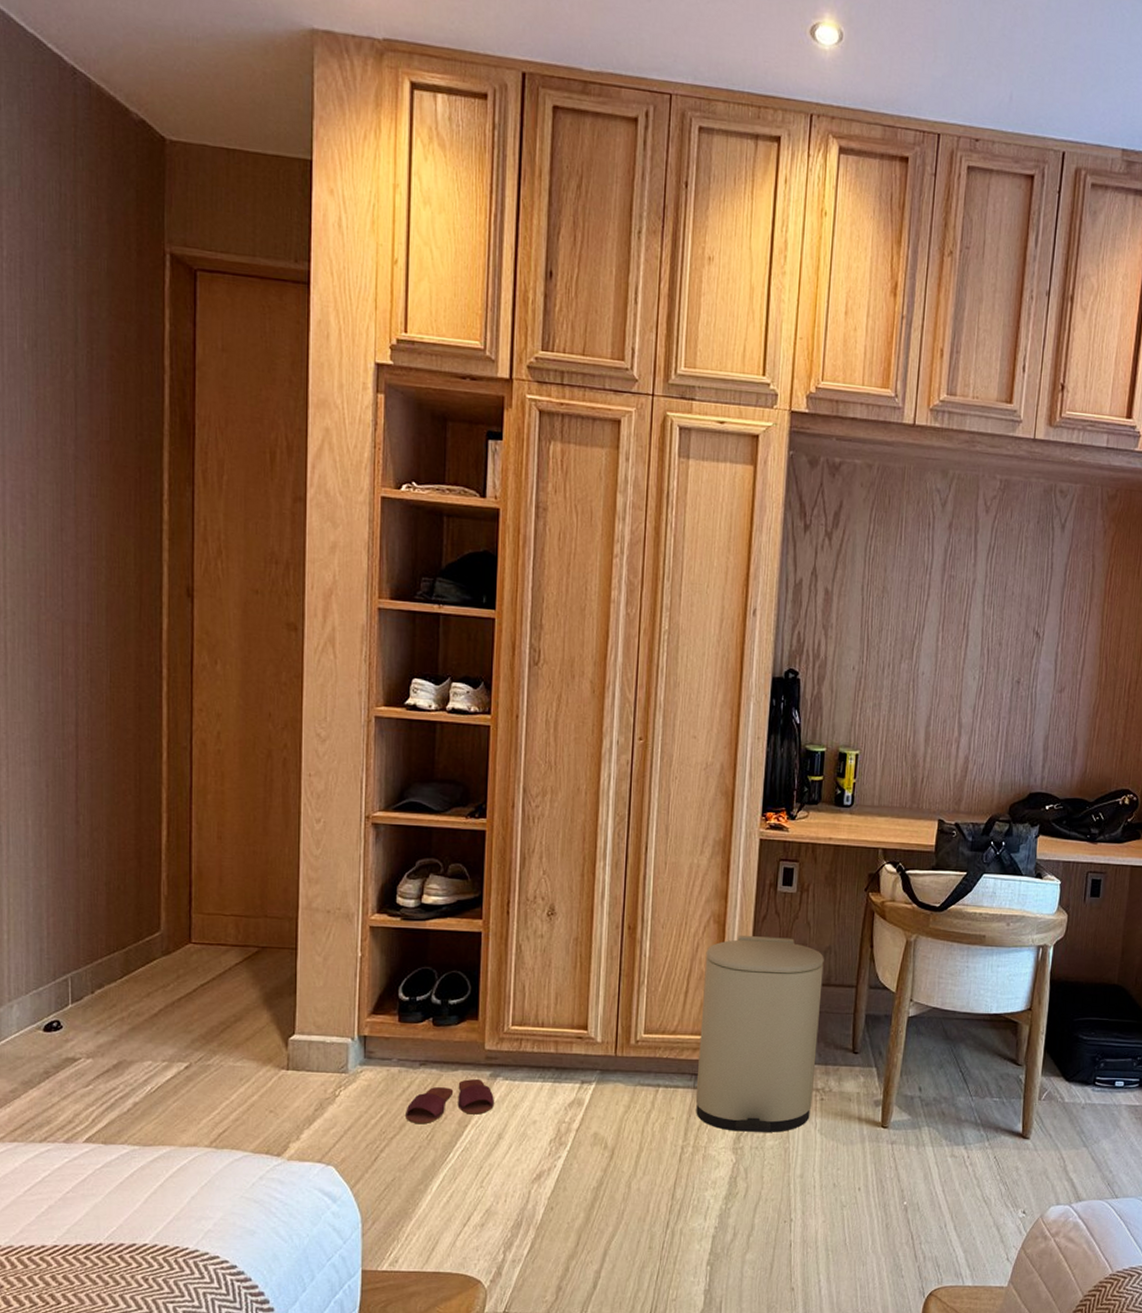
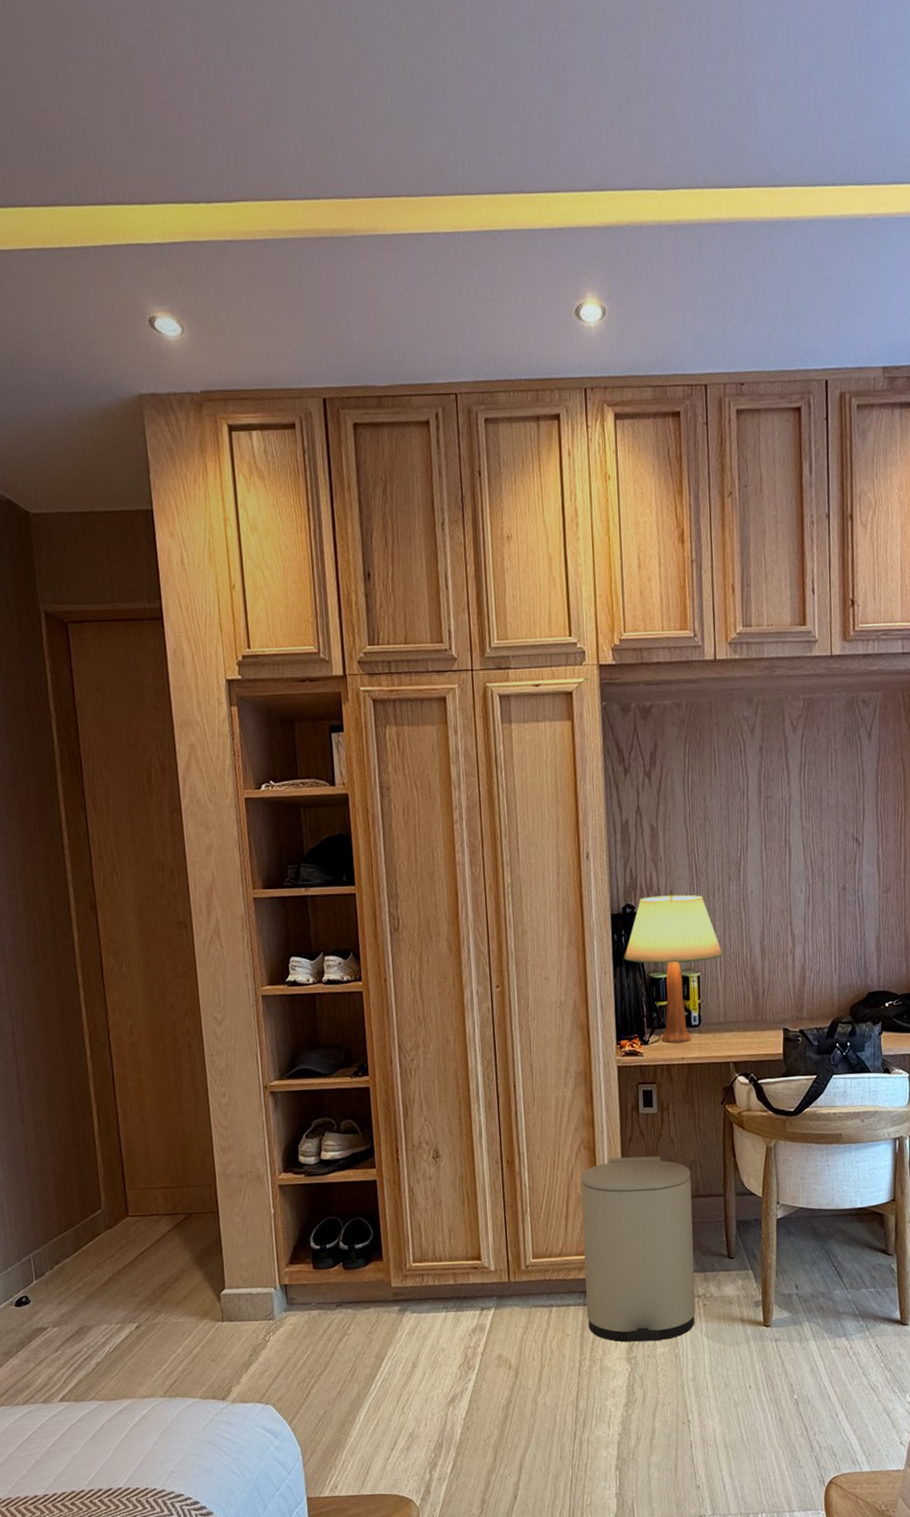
slippers: present [405,1078,494,1124] -> none [328,1314,406,1361]
table lamp: none [780,660,886,823] -> present [624,890,723,1044]

